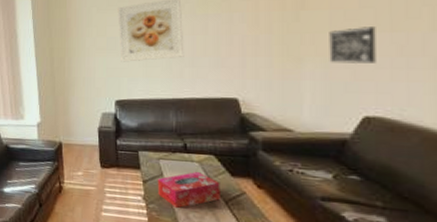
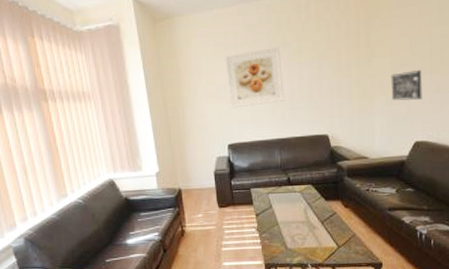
tissue box: present [157,172,220,208] -> none [267,201,318,233]

